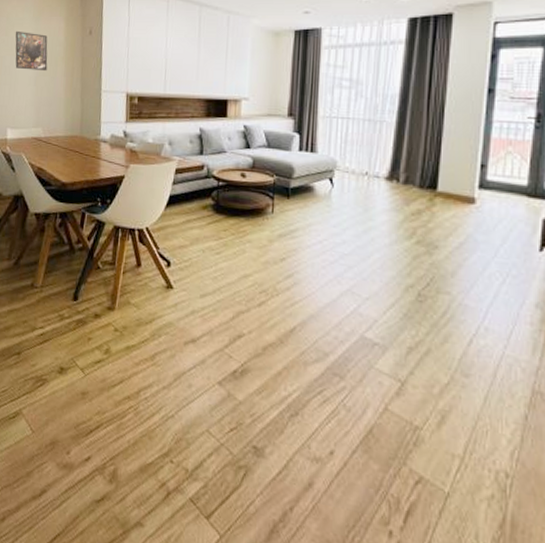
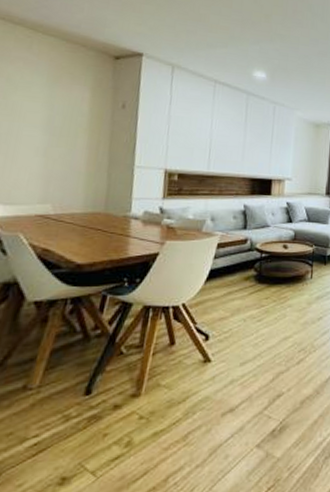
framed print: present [15,30,48,72] -> none [15,94,66,143]

